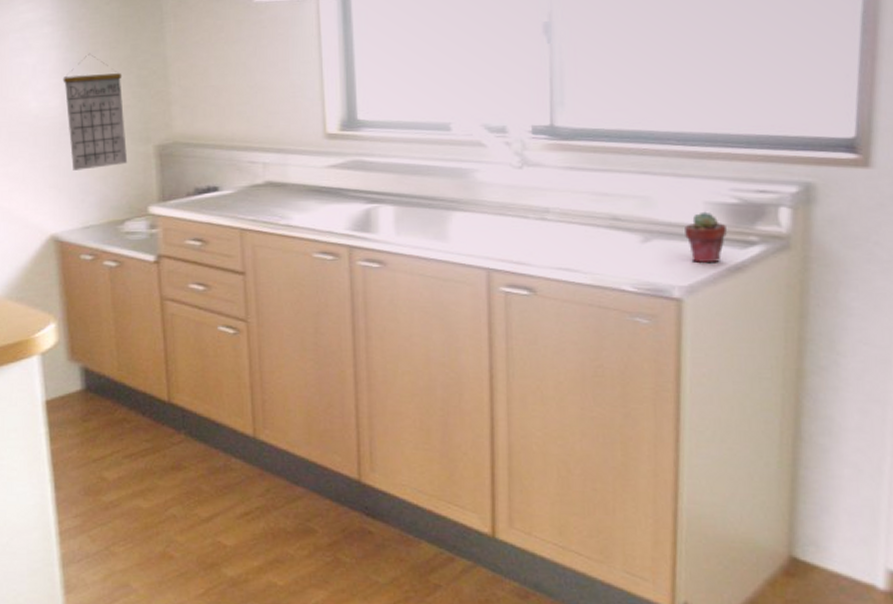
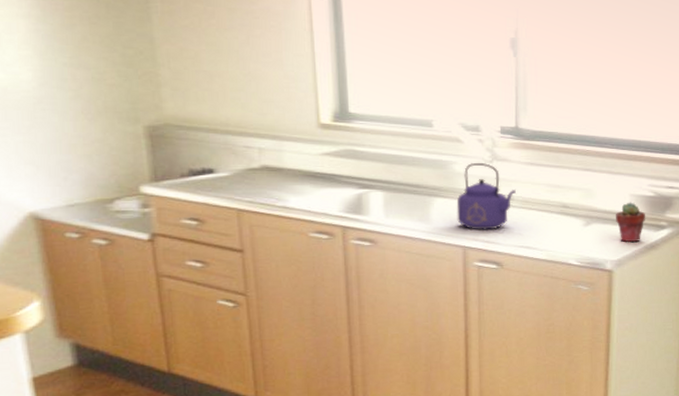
calendar: present [63,53,128,171] -> none [35,26,115,147]
kettle: none [479,169,552,249] -> present [456,163,516,230]

